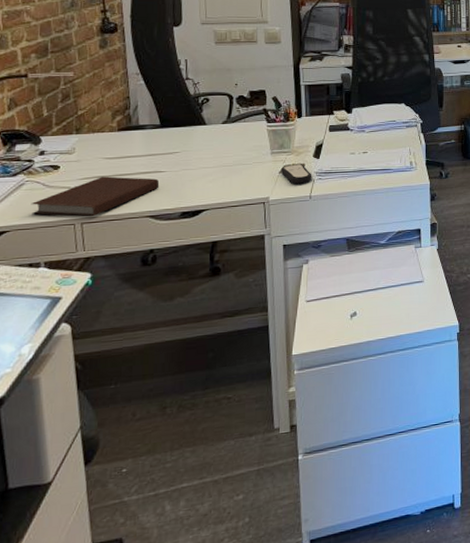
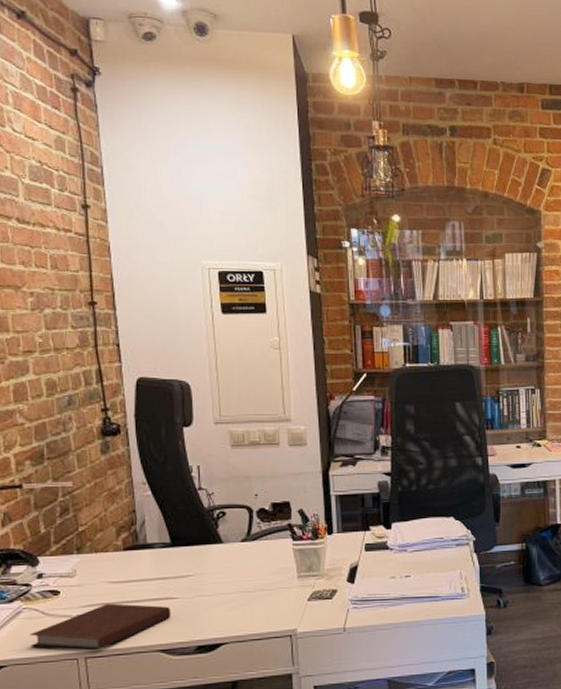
remote control: present [281,164,312,184] -> none [310,590,346,613]

